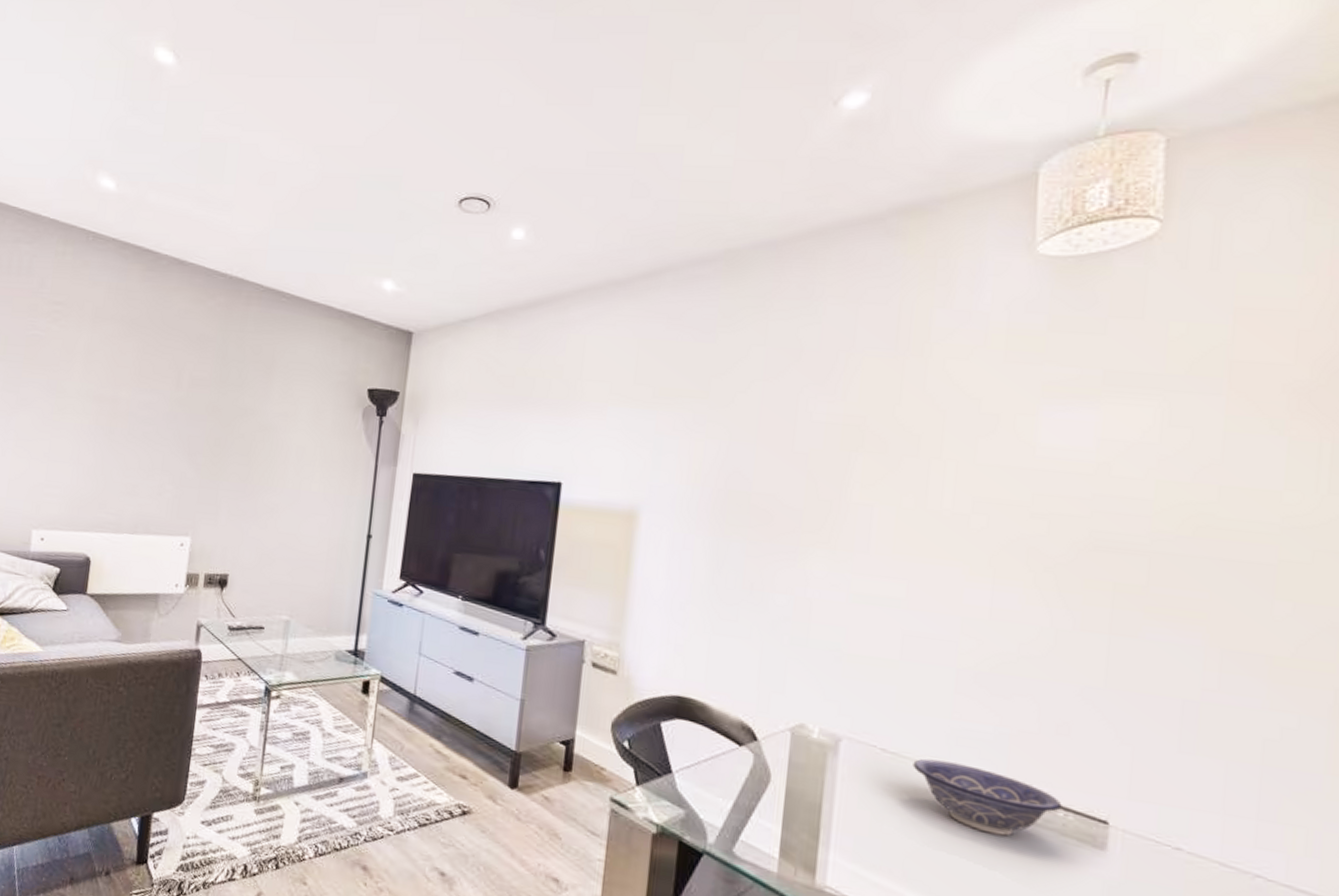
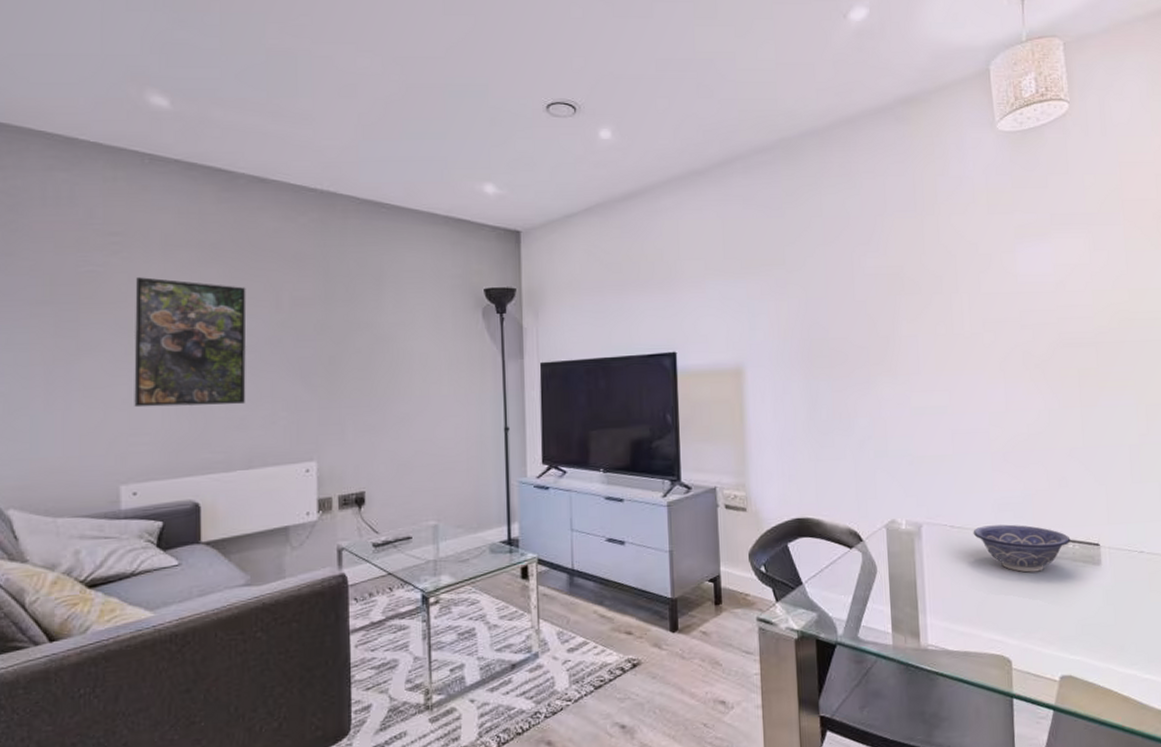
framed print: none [52,344,154,473] -> present [134,277,247,408]

